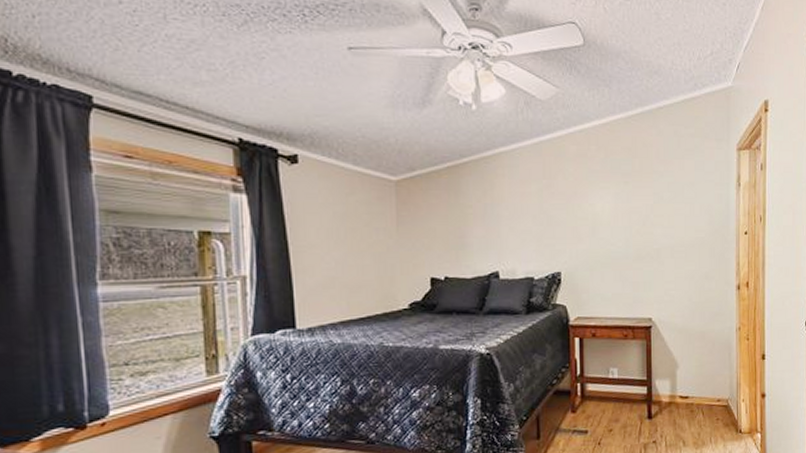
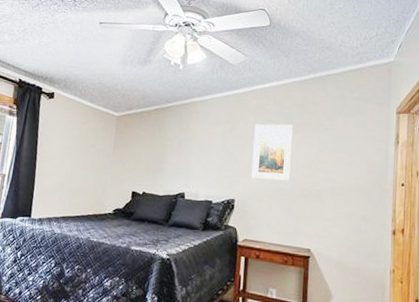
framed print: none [577,174,624,245] -> present [251,124,293,181]

